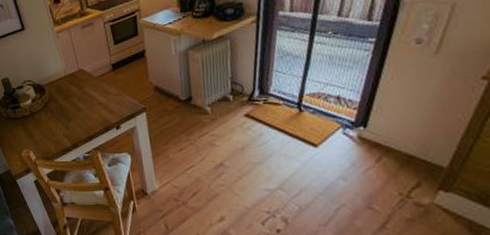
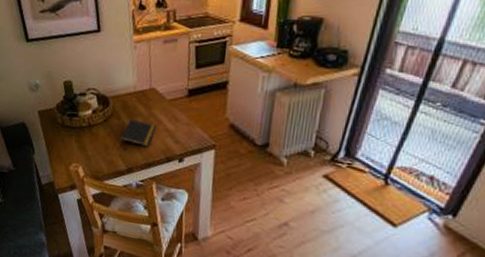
notepad: none [60,100,91,124] -> present [120,119,157,146]

